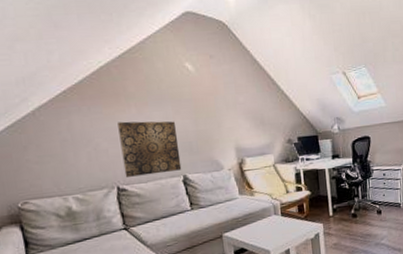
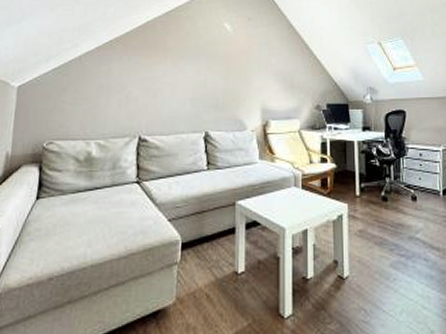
wall art: present [117,121,182,177] -> none [149,72,206,128]

